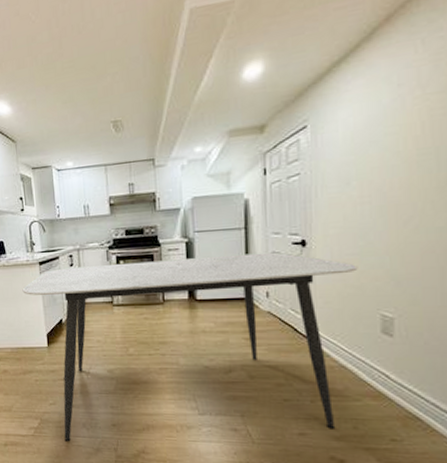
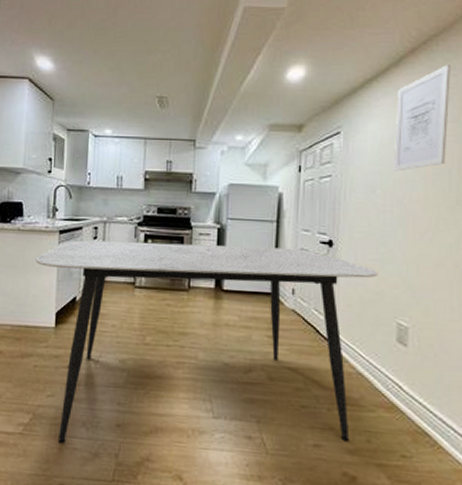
wall art: none [369,26,436,159] -> present [393,65,450,172]

